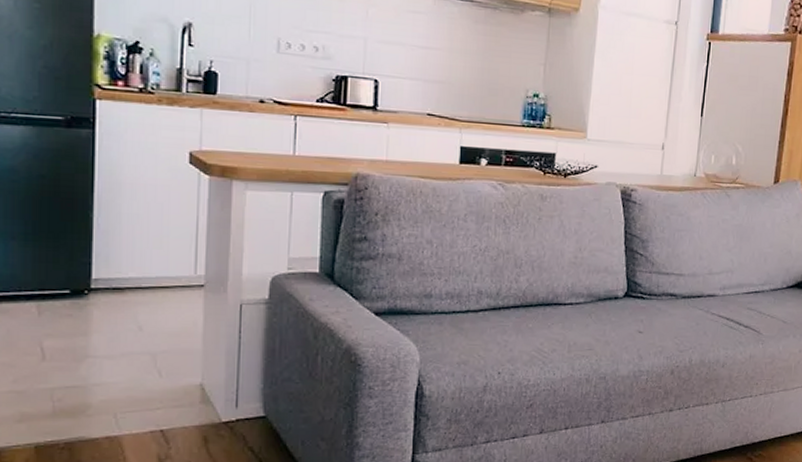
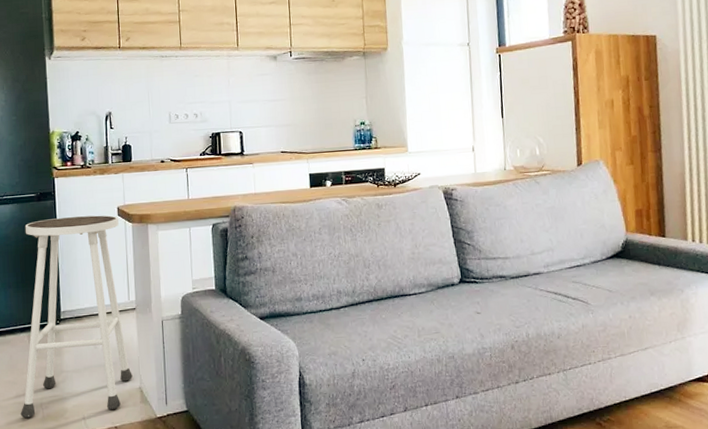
stool: none [18,154,192,413] -> present [20,215,133,419]

